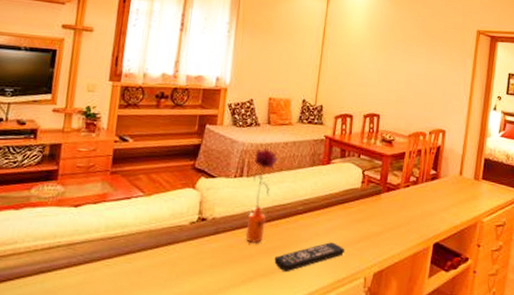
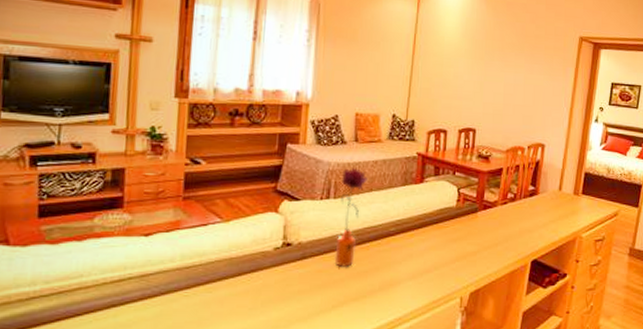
remote control: present [274,242,345,273] -> none [366,263,441,296]

